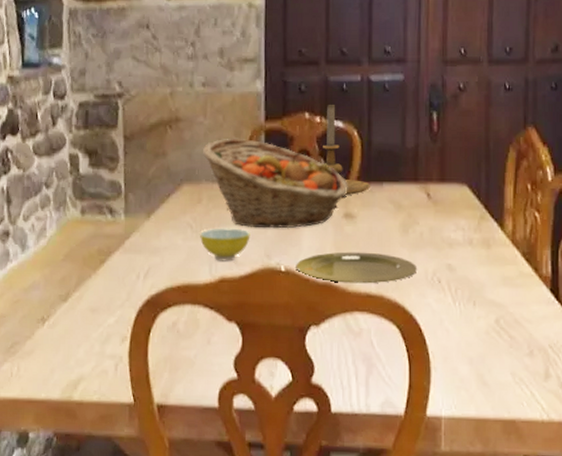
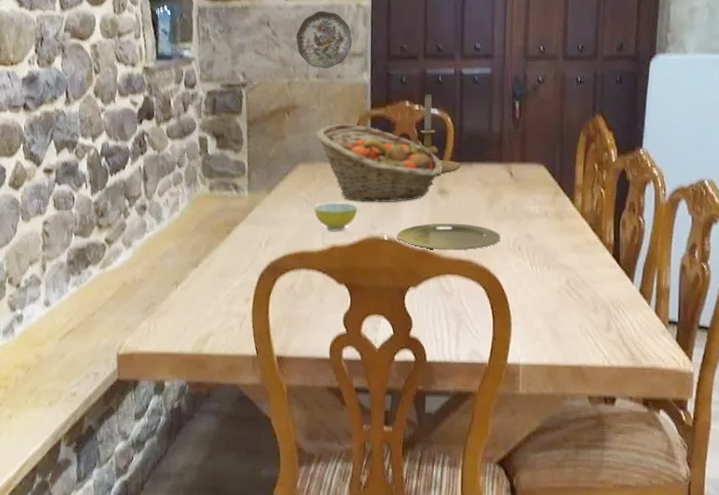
decorative plate: none [179,11,244,77] -> present [296,11,353,69]

